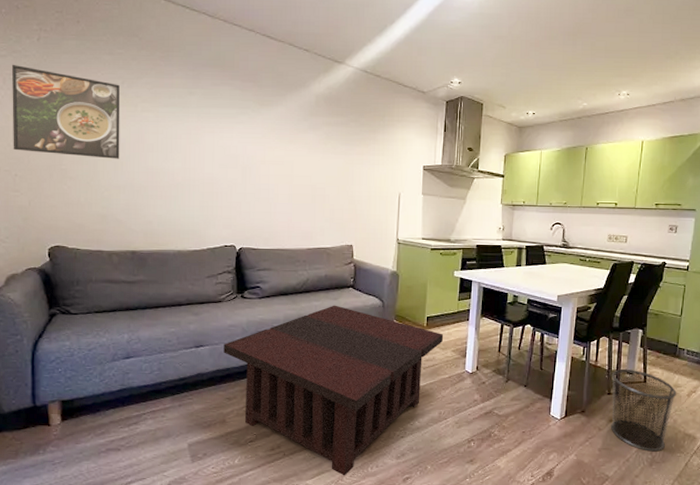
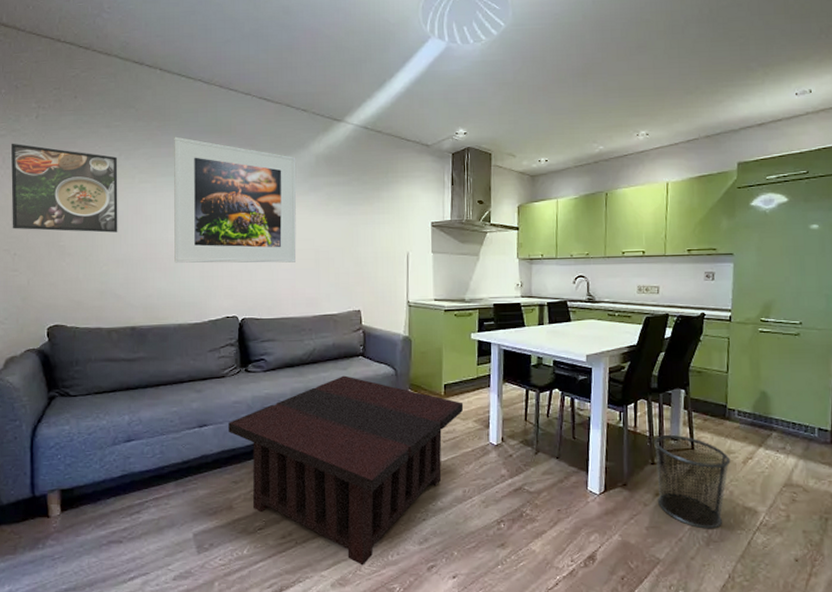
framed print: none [175,68,297,197] -> present [174,136,297,263]

